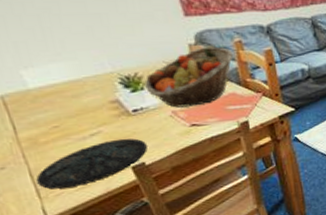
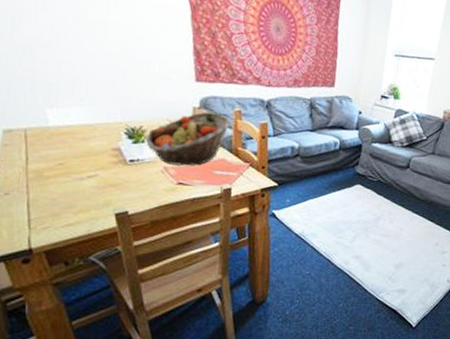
plate: present [36,138,147,189] -> none [31,185,134,223]

